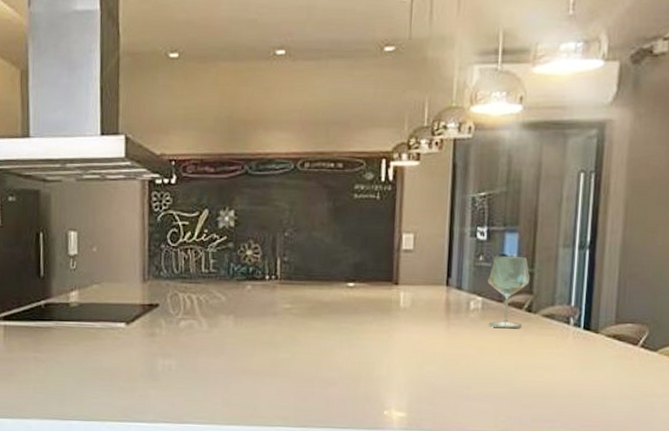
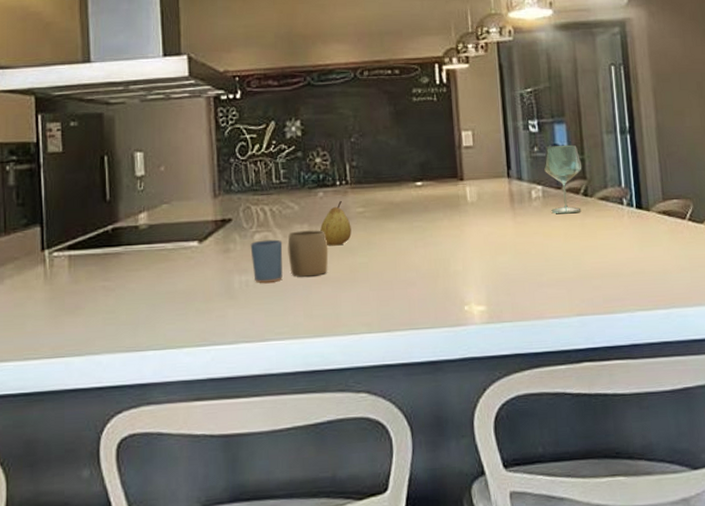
mug: none [175,327,207,369] -> present [250,239,283,283]
mug: none [211,321,252,367] -> present [287,230,329,277]
fruit: none [245,296,277,340] -> present [320,201,351,246]

